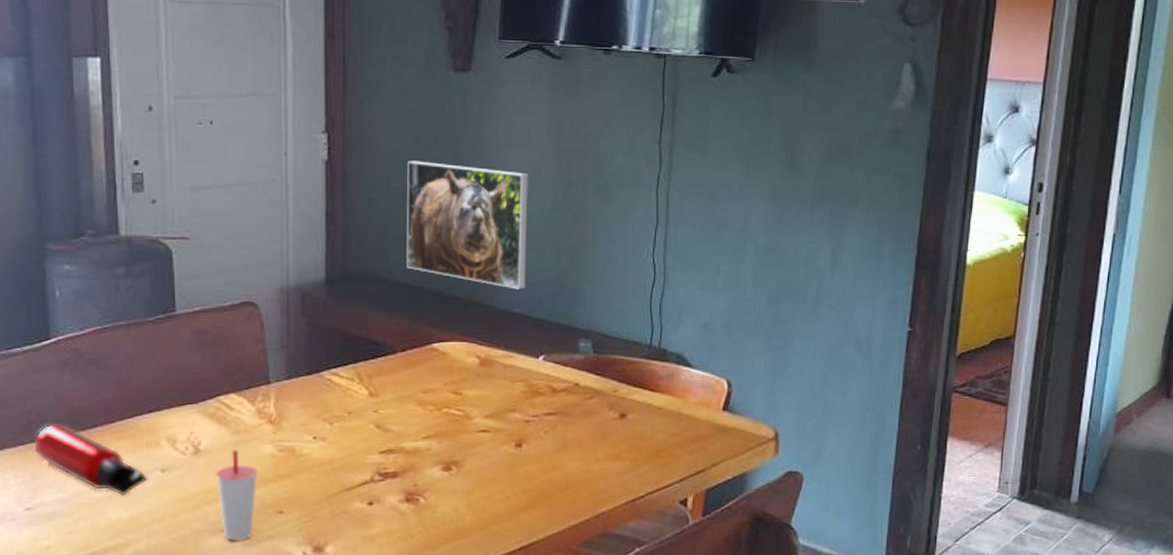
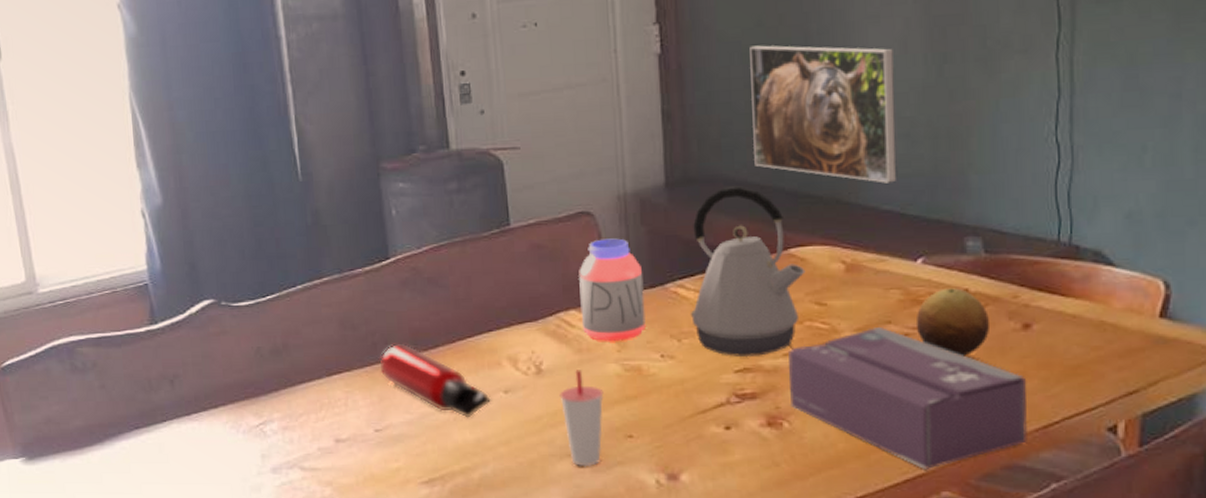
jar: none [240,328,301,423] -> present [579,238,646,341]
kettle: none [342,286,446,439] -> present [690,186,806,356]
tissue box: none [426,413,621,538] -> present [788,326,1027,469]
fruit: none [535,382,594,441] -> present [915,288,989,356]

